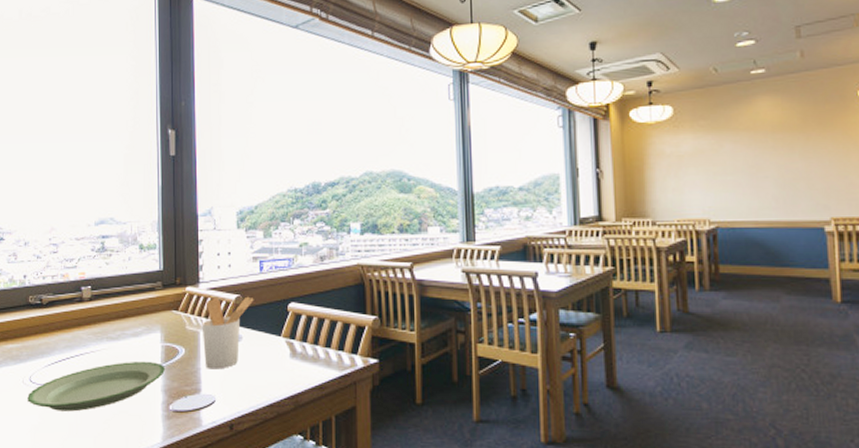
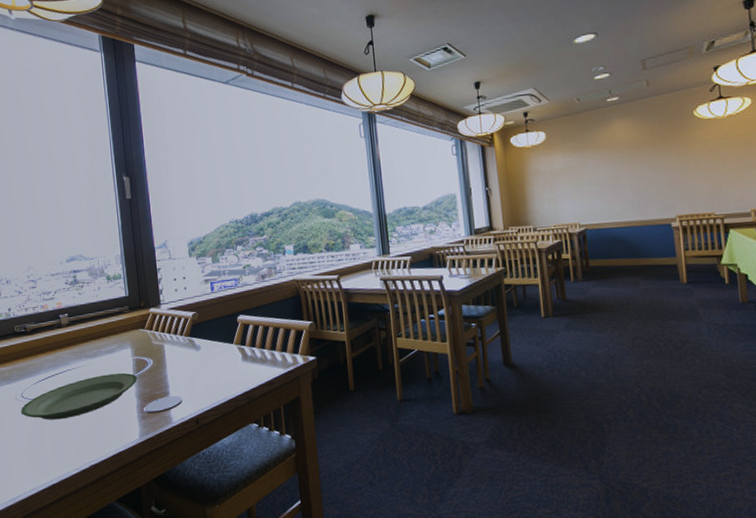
utensil holder: present [202,296,254,370] -> none [165,313,208,376]

